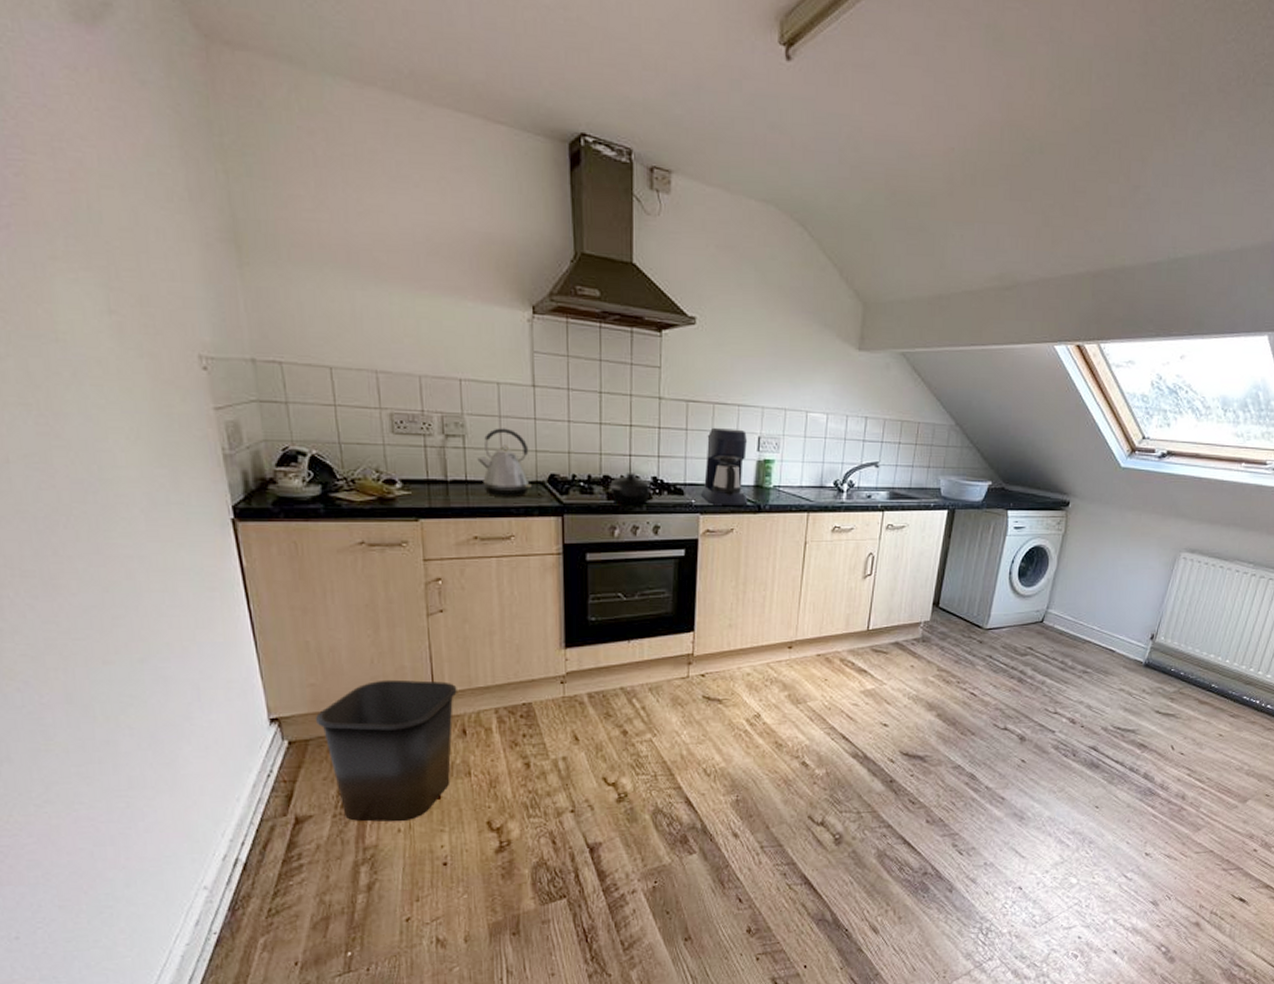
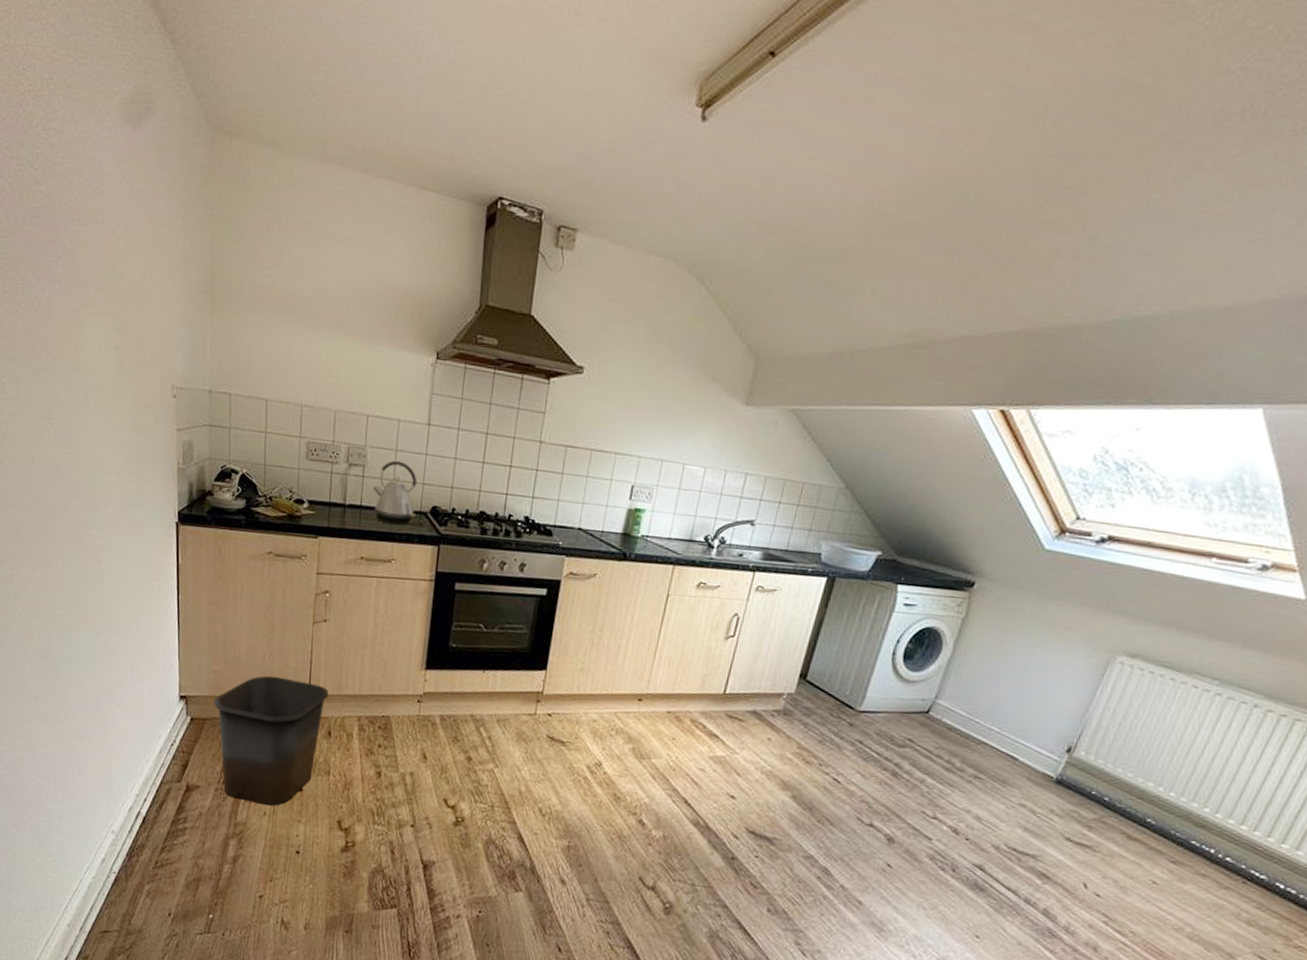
saucepan: present [609,473,652,506] -> none [483,510,524,543]
coffee maker: present [700,427,748,505] -> none [568,473,621,552]

